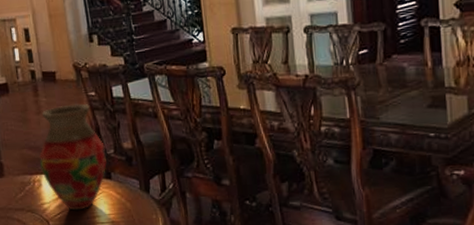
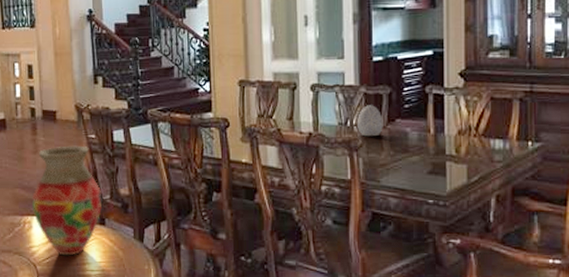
decorative egg: none [353,43,380,75] -> present [357,105,383,137]

